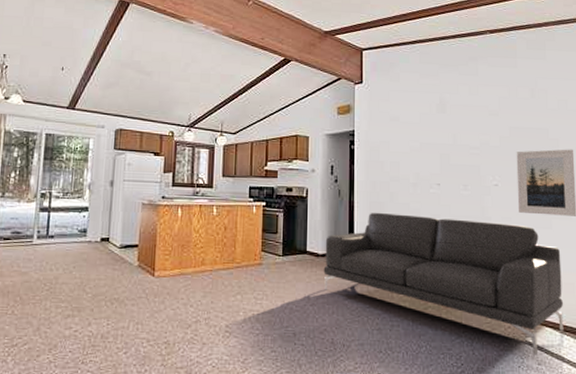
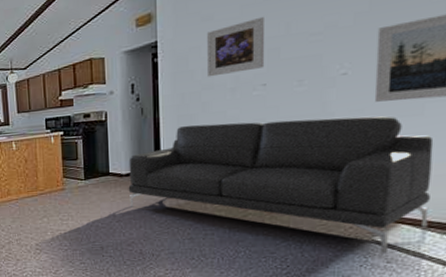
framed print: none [395,126,439,171] -> present [207,16,265,77]

